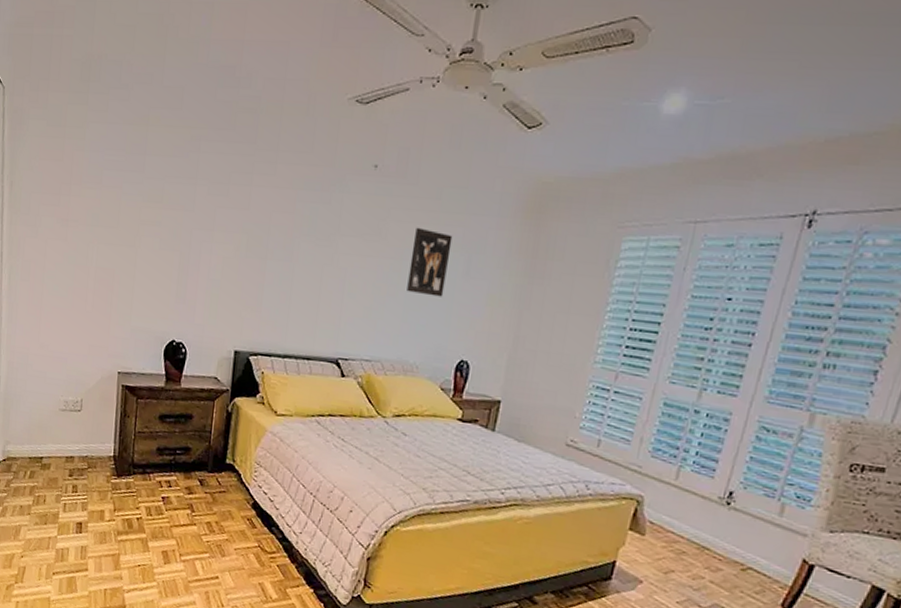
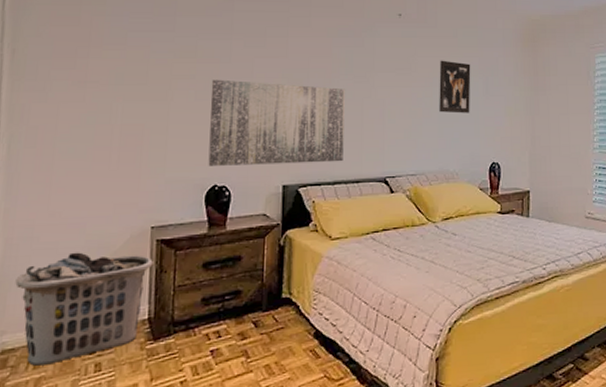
clothes hamper: none [16,384,119,478] -> present [15,252,153,366]
wall art: none [168,228,306,335] -> present [208,79,346,166]

